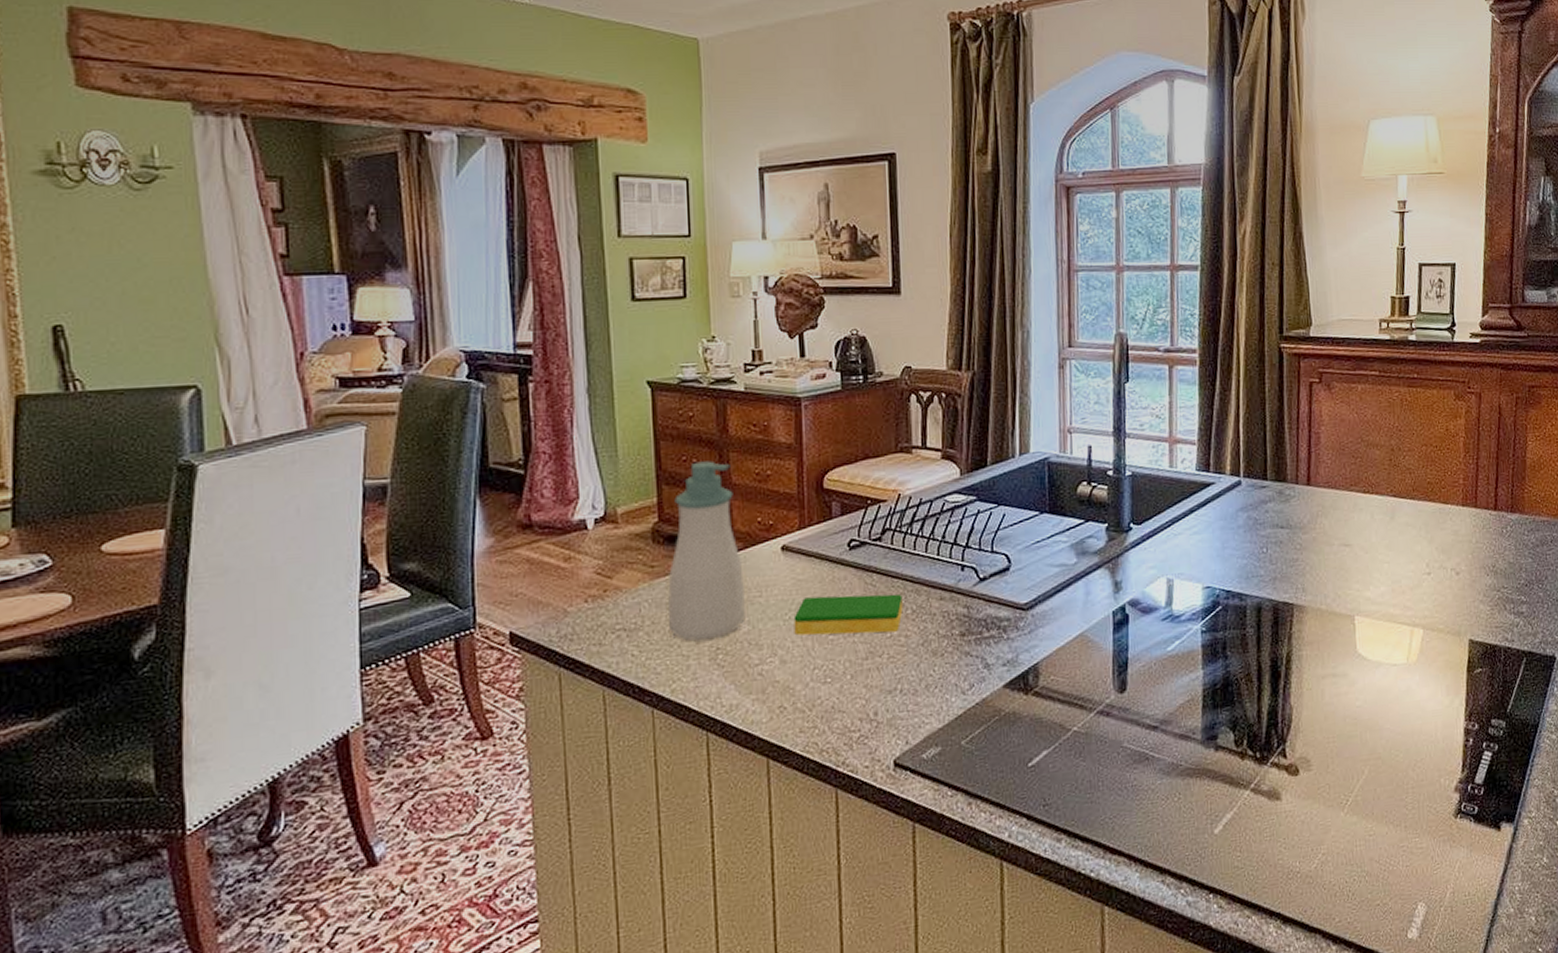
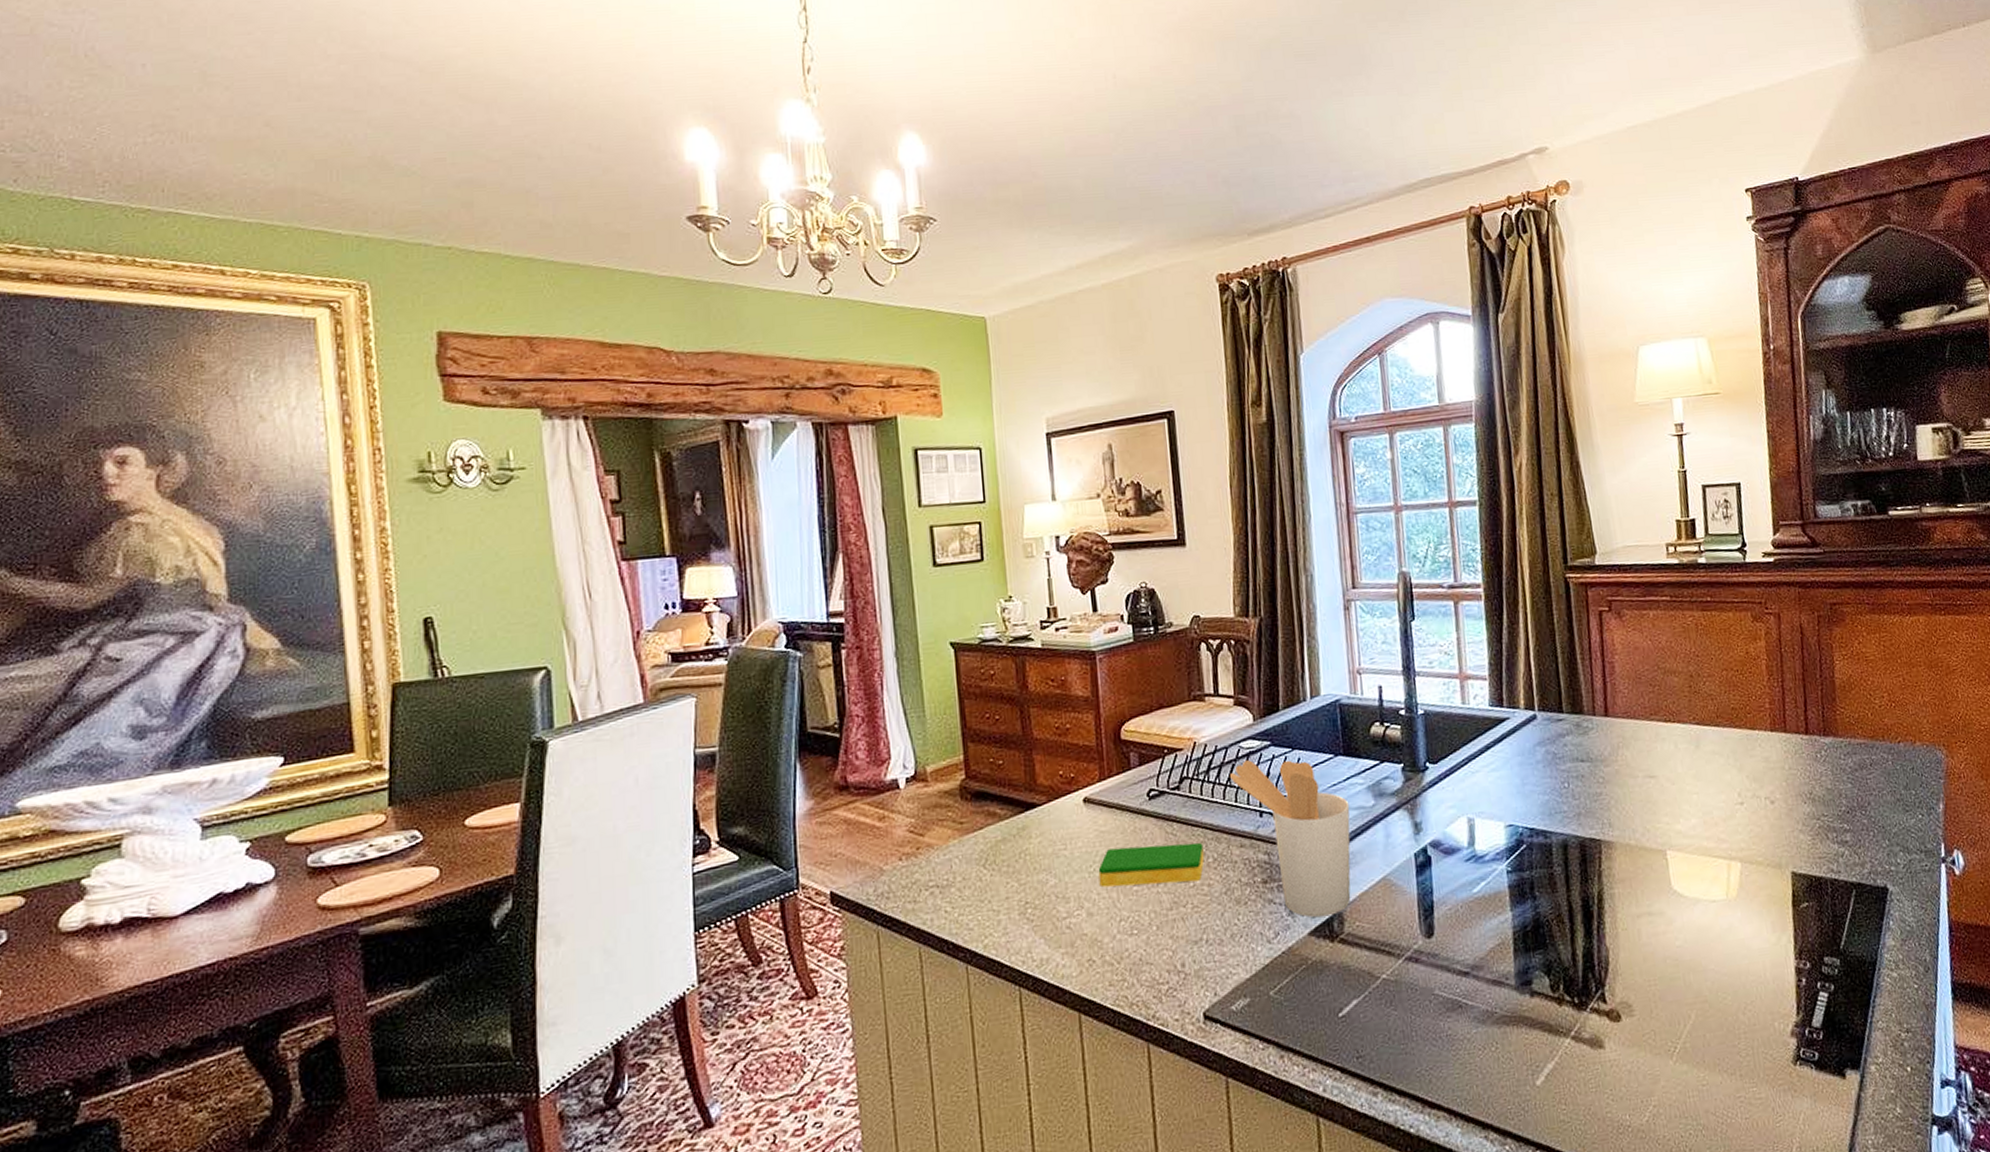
soap bottle: present [668,461,745,641] -> none [976,717,1052,896]
utensil holder: none [934,514,1052,671] -> present [1230,760,1351,918]

